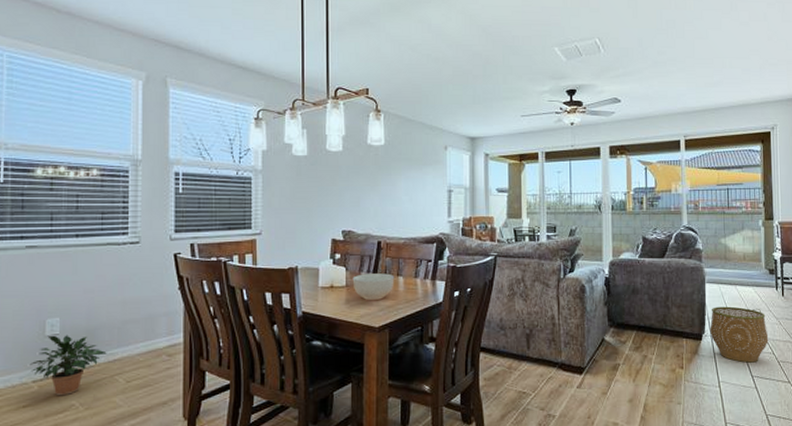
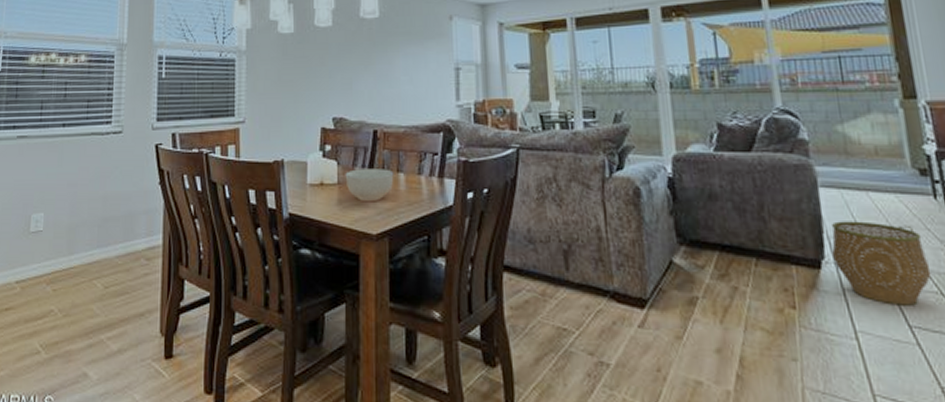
potted plant: present [29,335,107,396] -> none [14,232,87,300]

